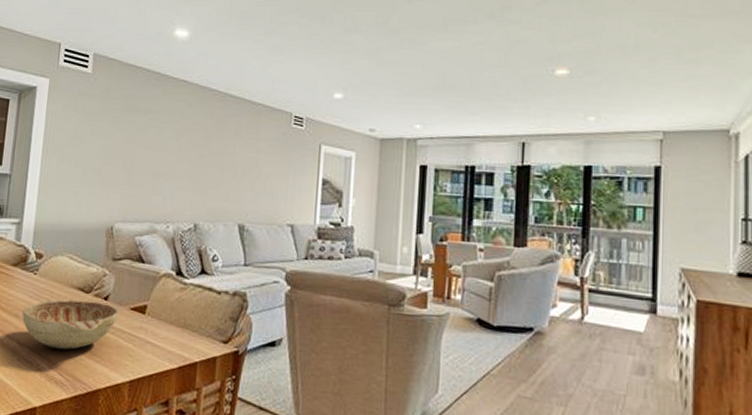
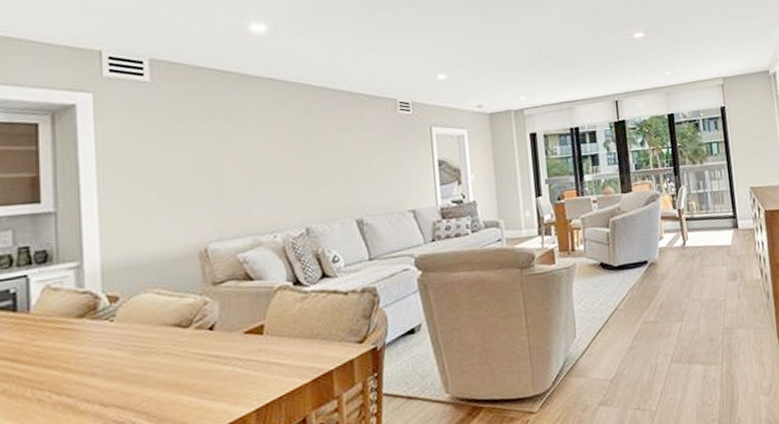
decorative bowl: present [22,299,120,350] -> none [101,333,231,400]

